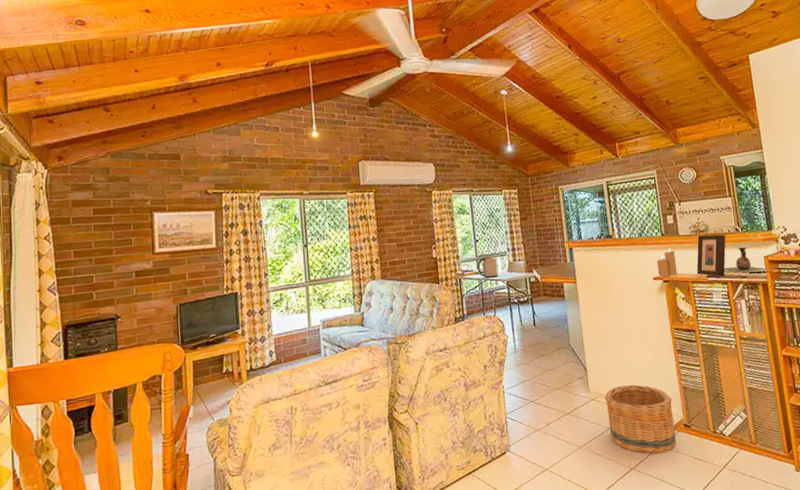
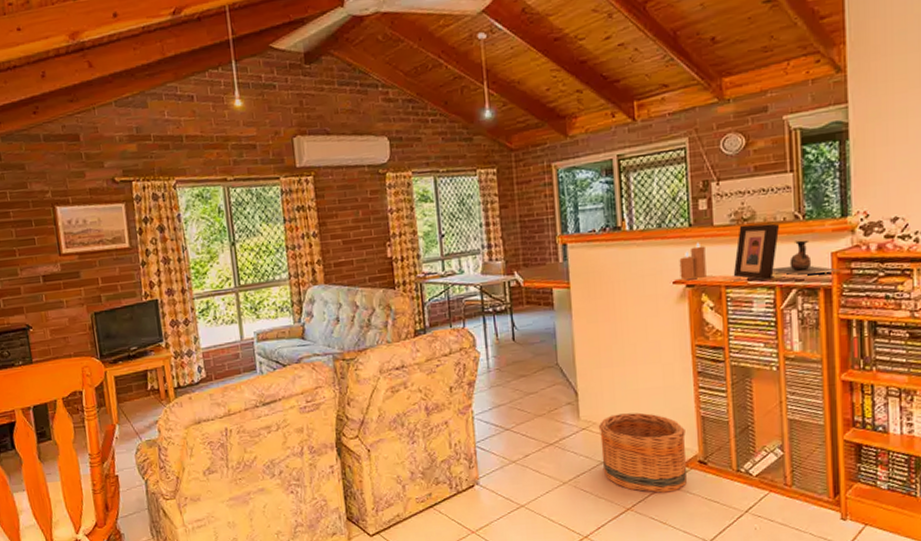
kettle: present [477,255,498,279] -> none [443,254,469,284]

